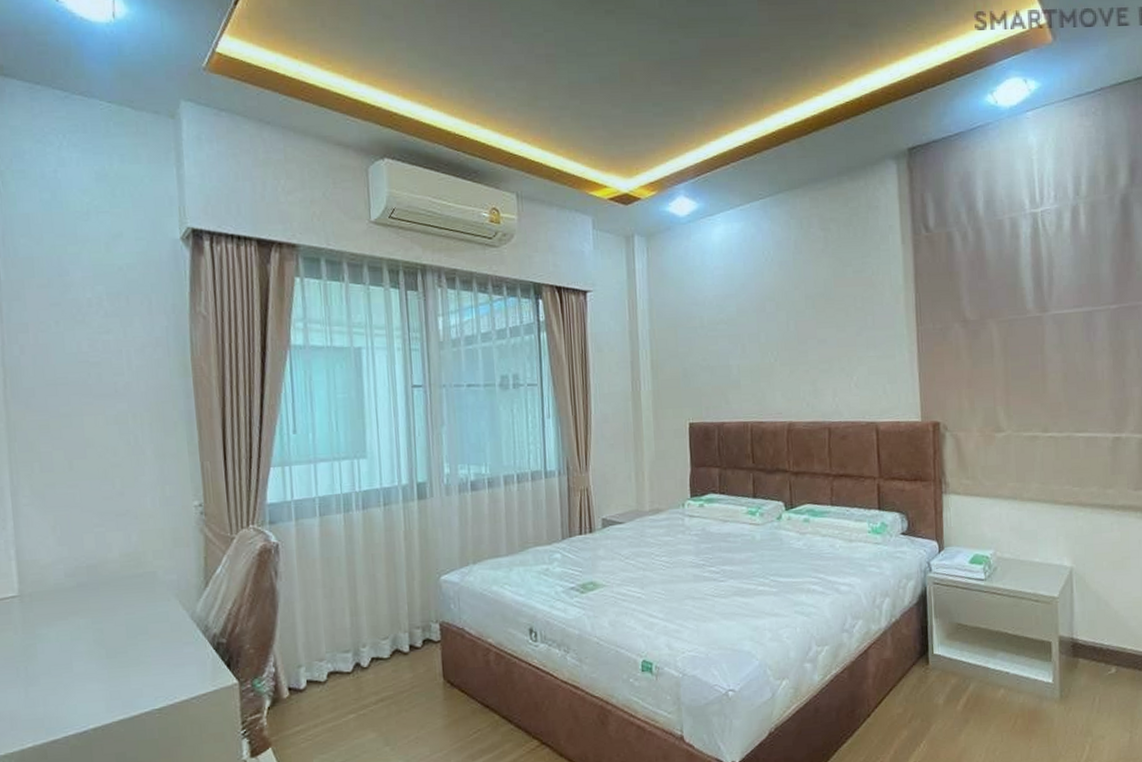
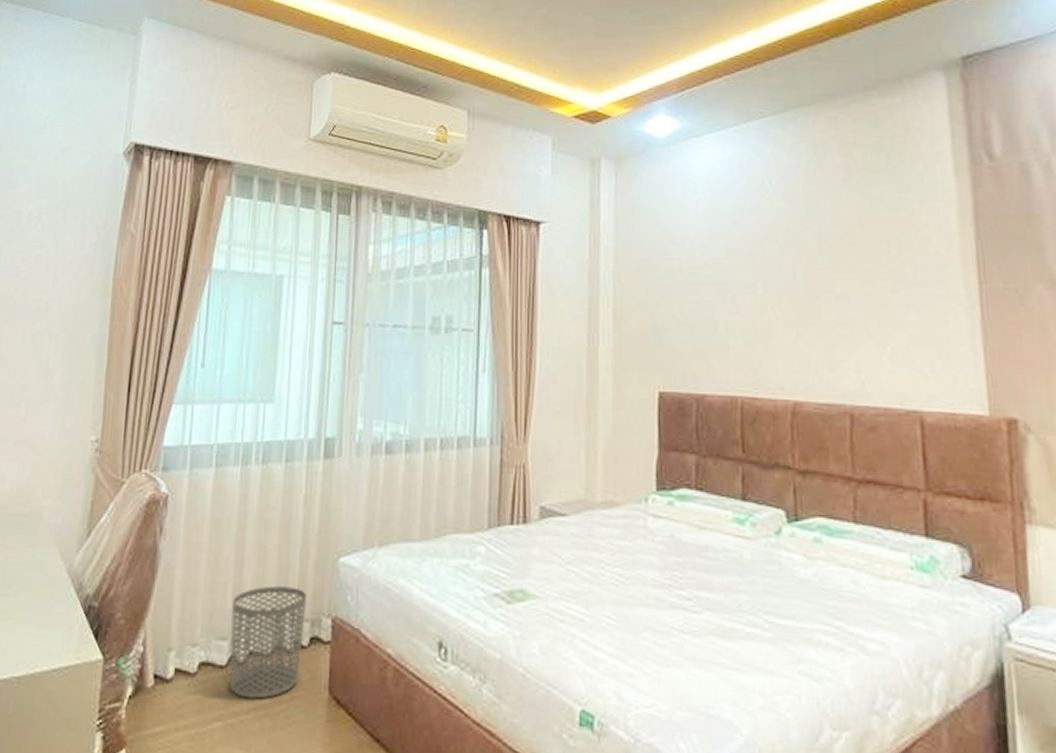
waste bin: none [351,604,417,694] -> present [229,586,307,699]

